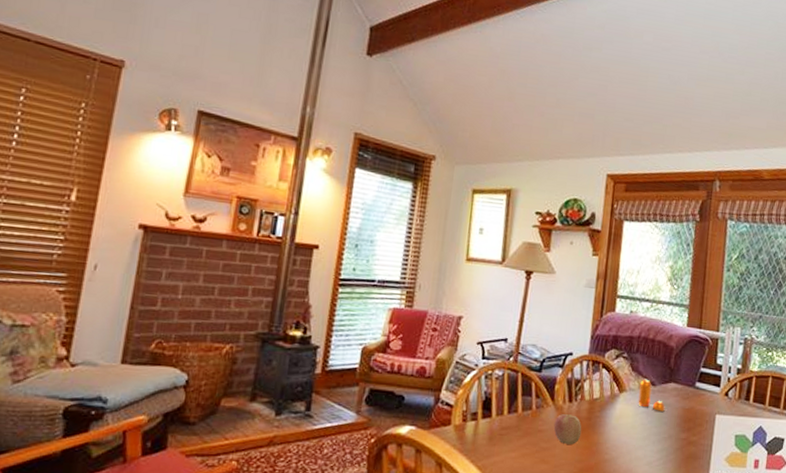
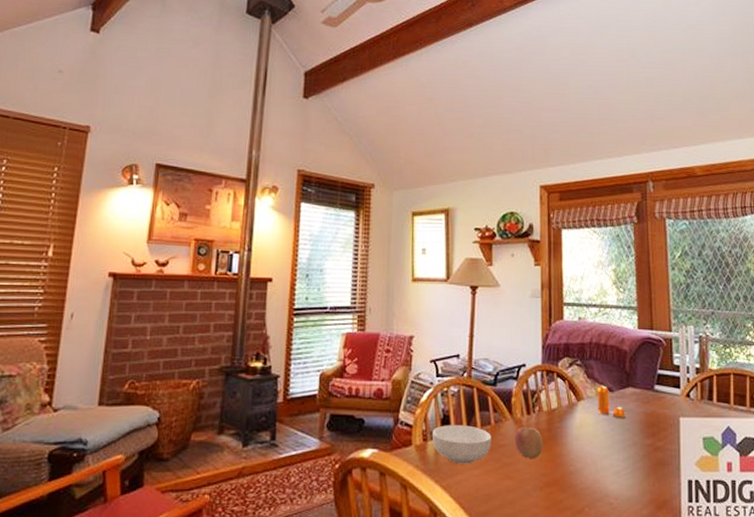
cereal bowl: none [471,407,532,446] -> present [431,425,492,464]

